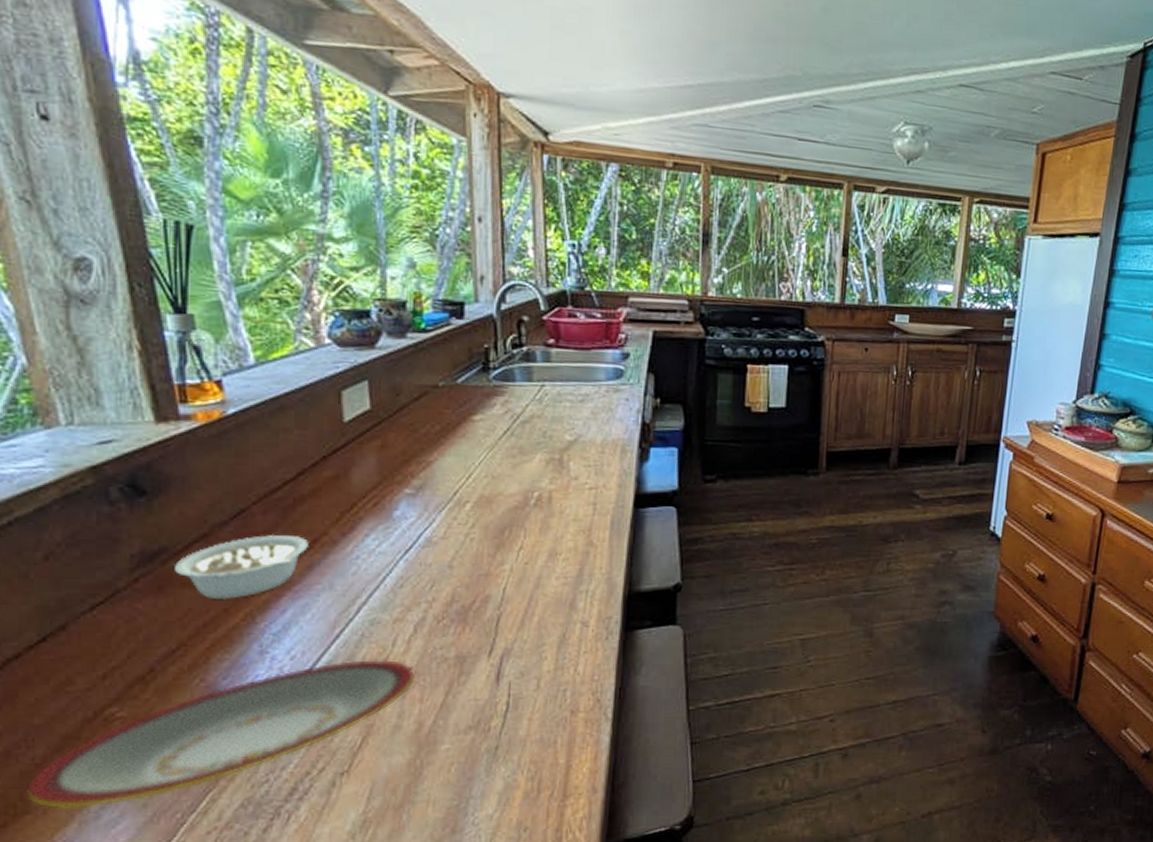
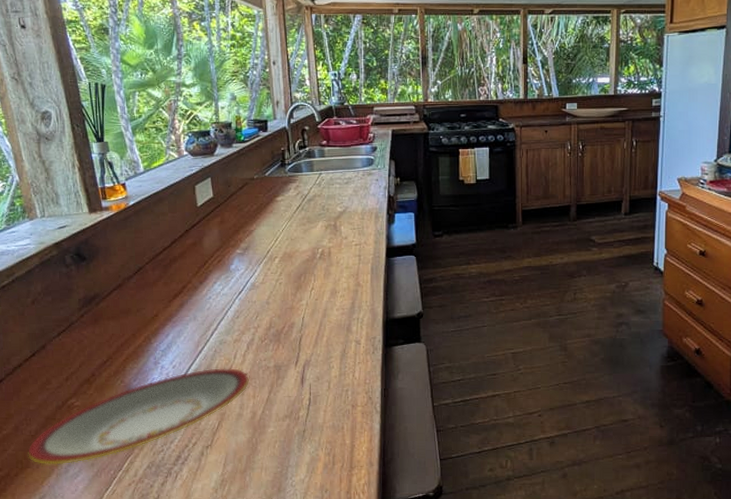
legume: present [175,535,308,599] -> none [103,284,180,327]

